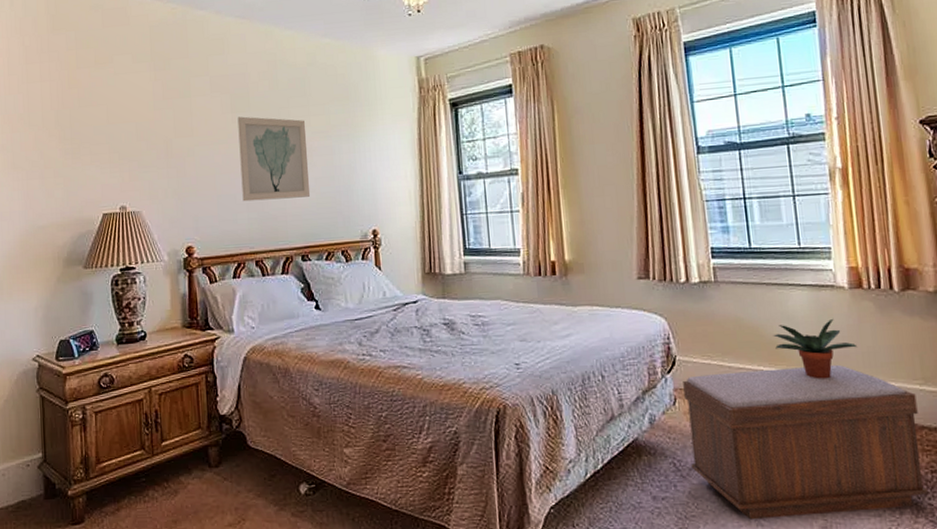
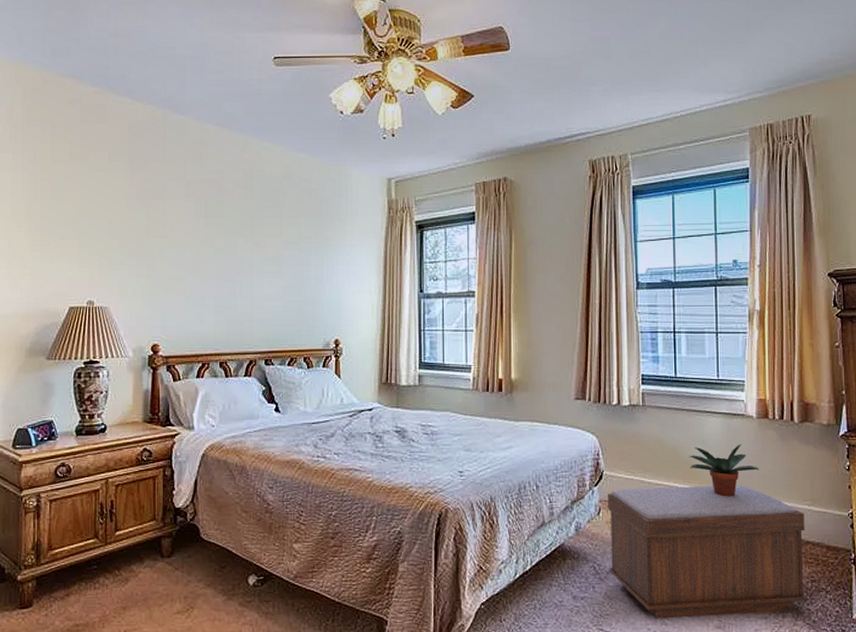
wall art: present [237,116,311,202] -> none [211,222,278,305]

